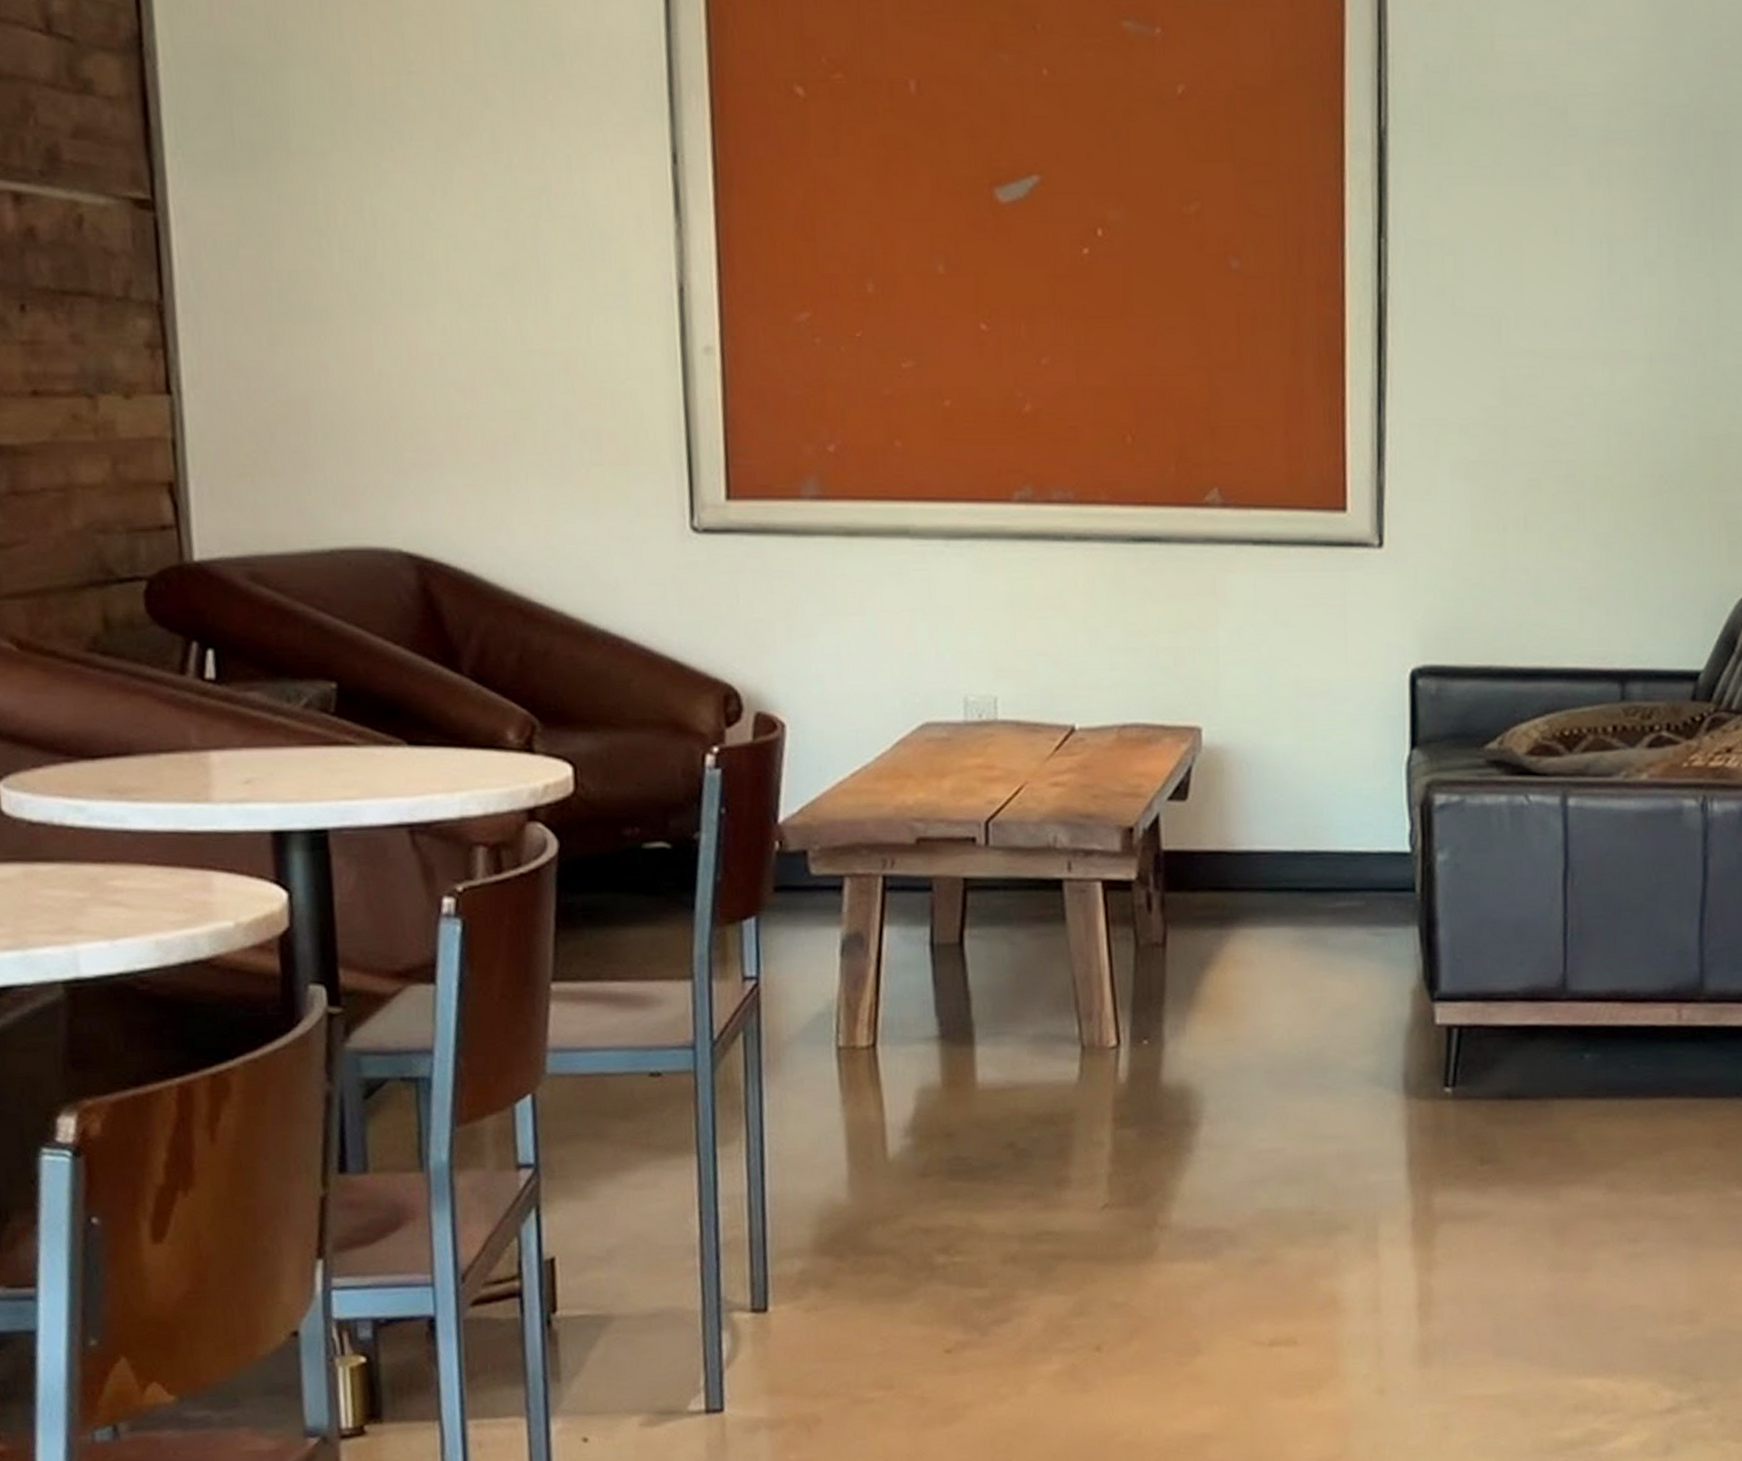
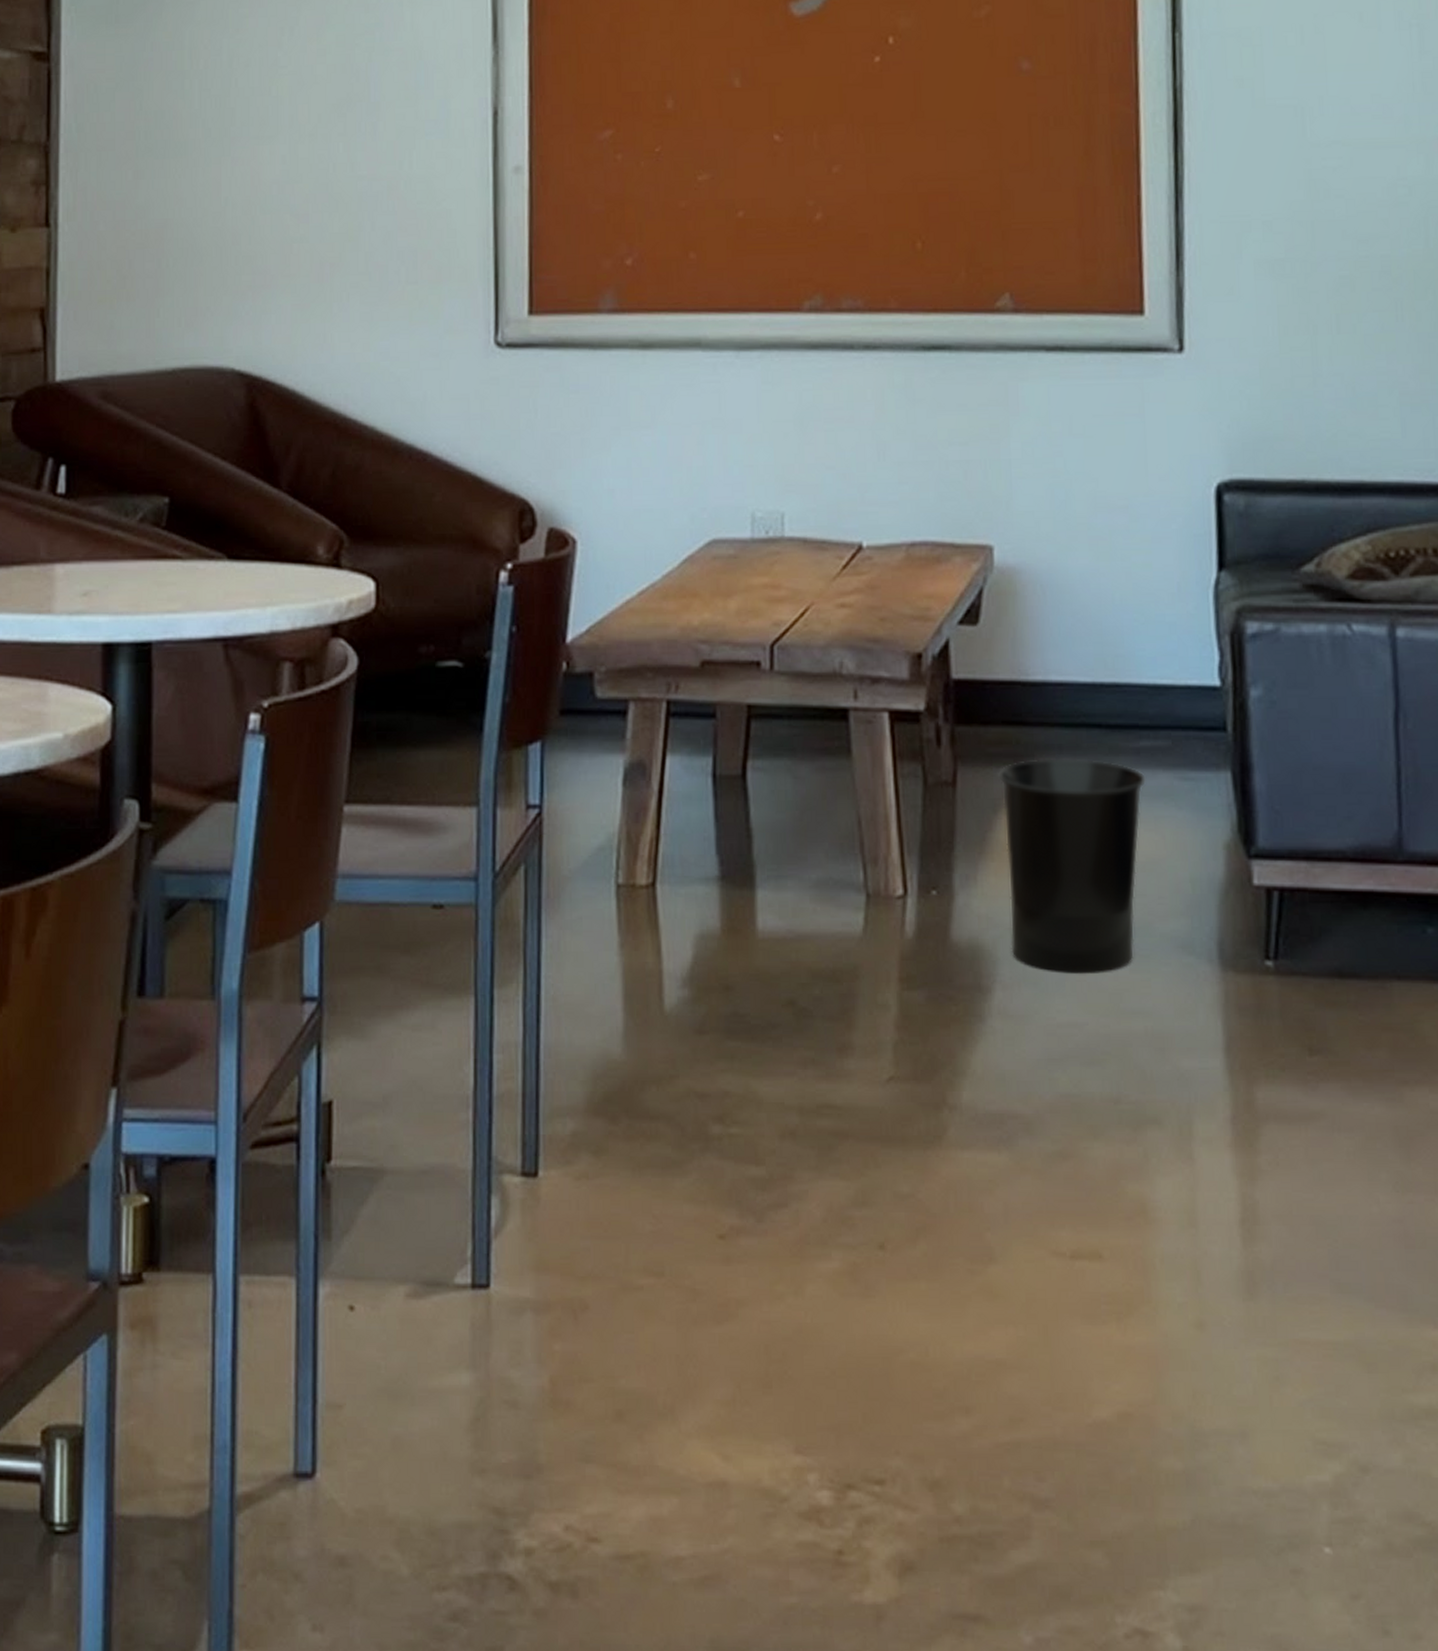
waste bin: none [1205,919,1341,1106] -> present [998,758,1146,972]

